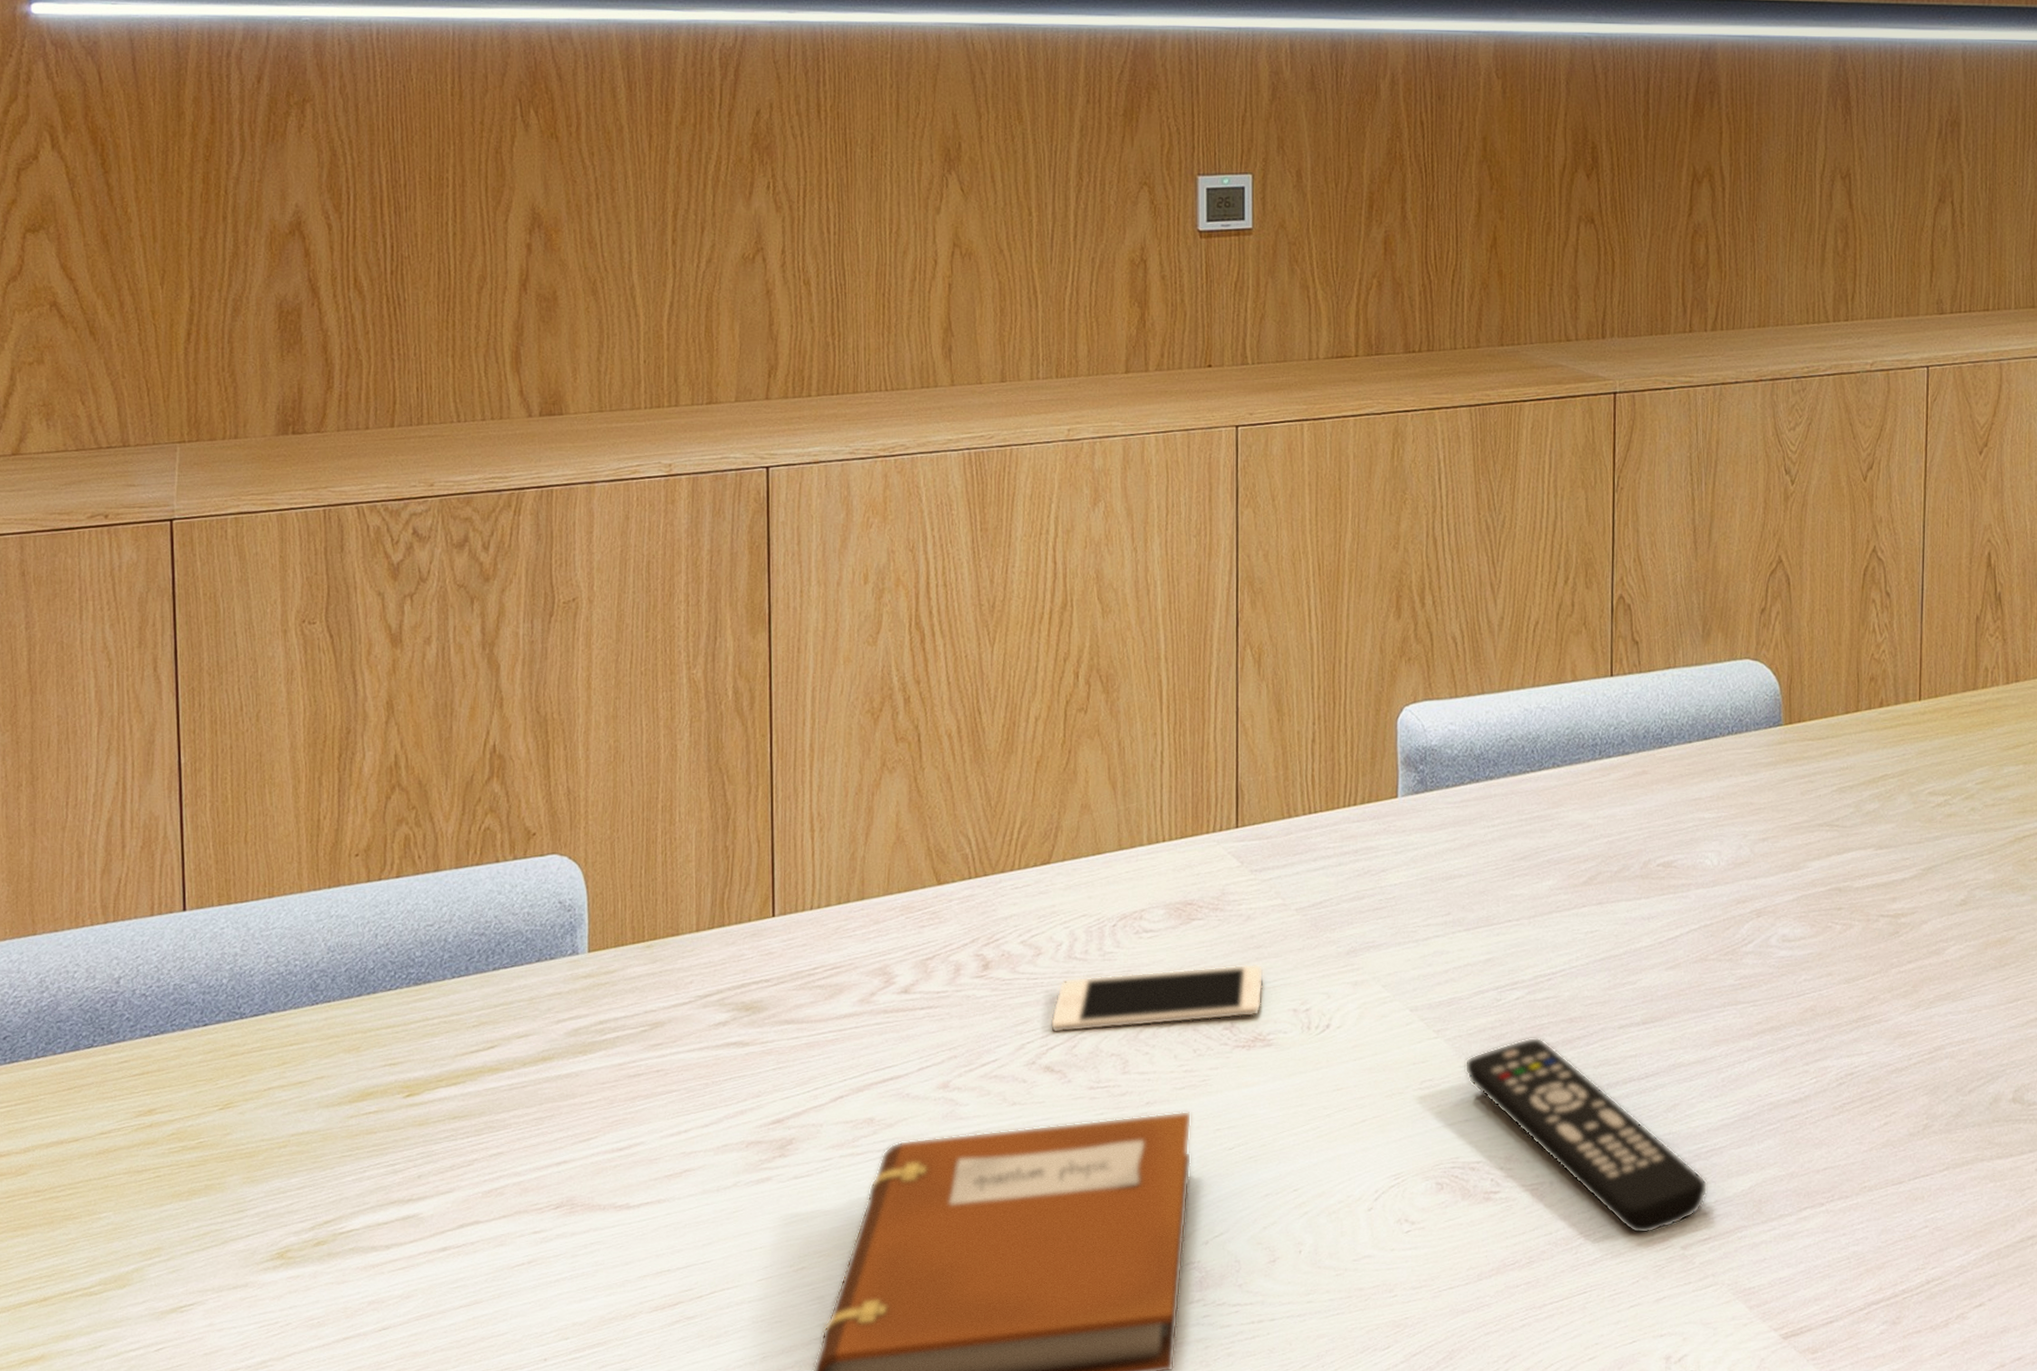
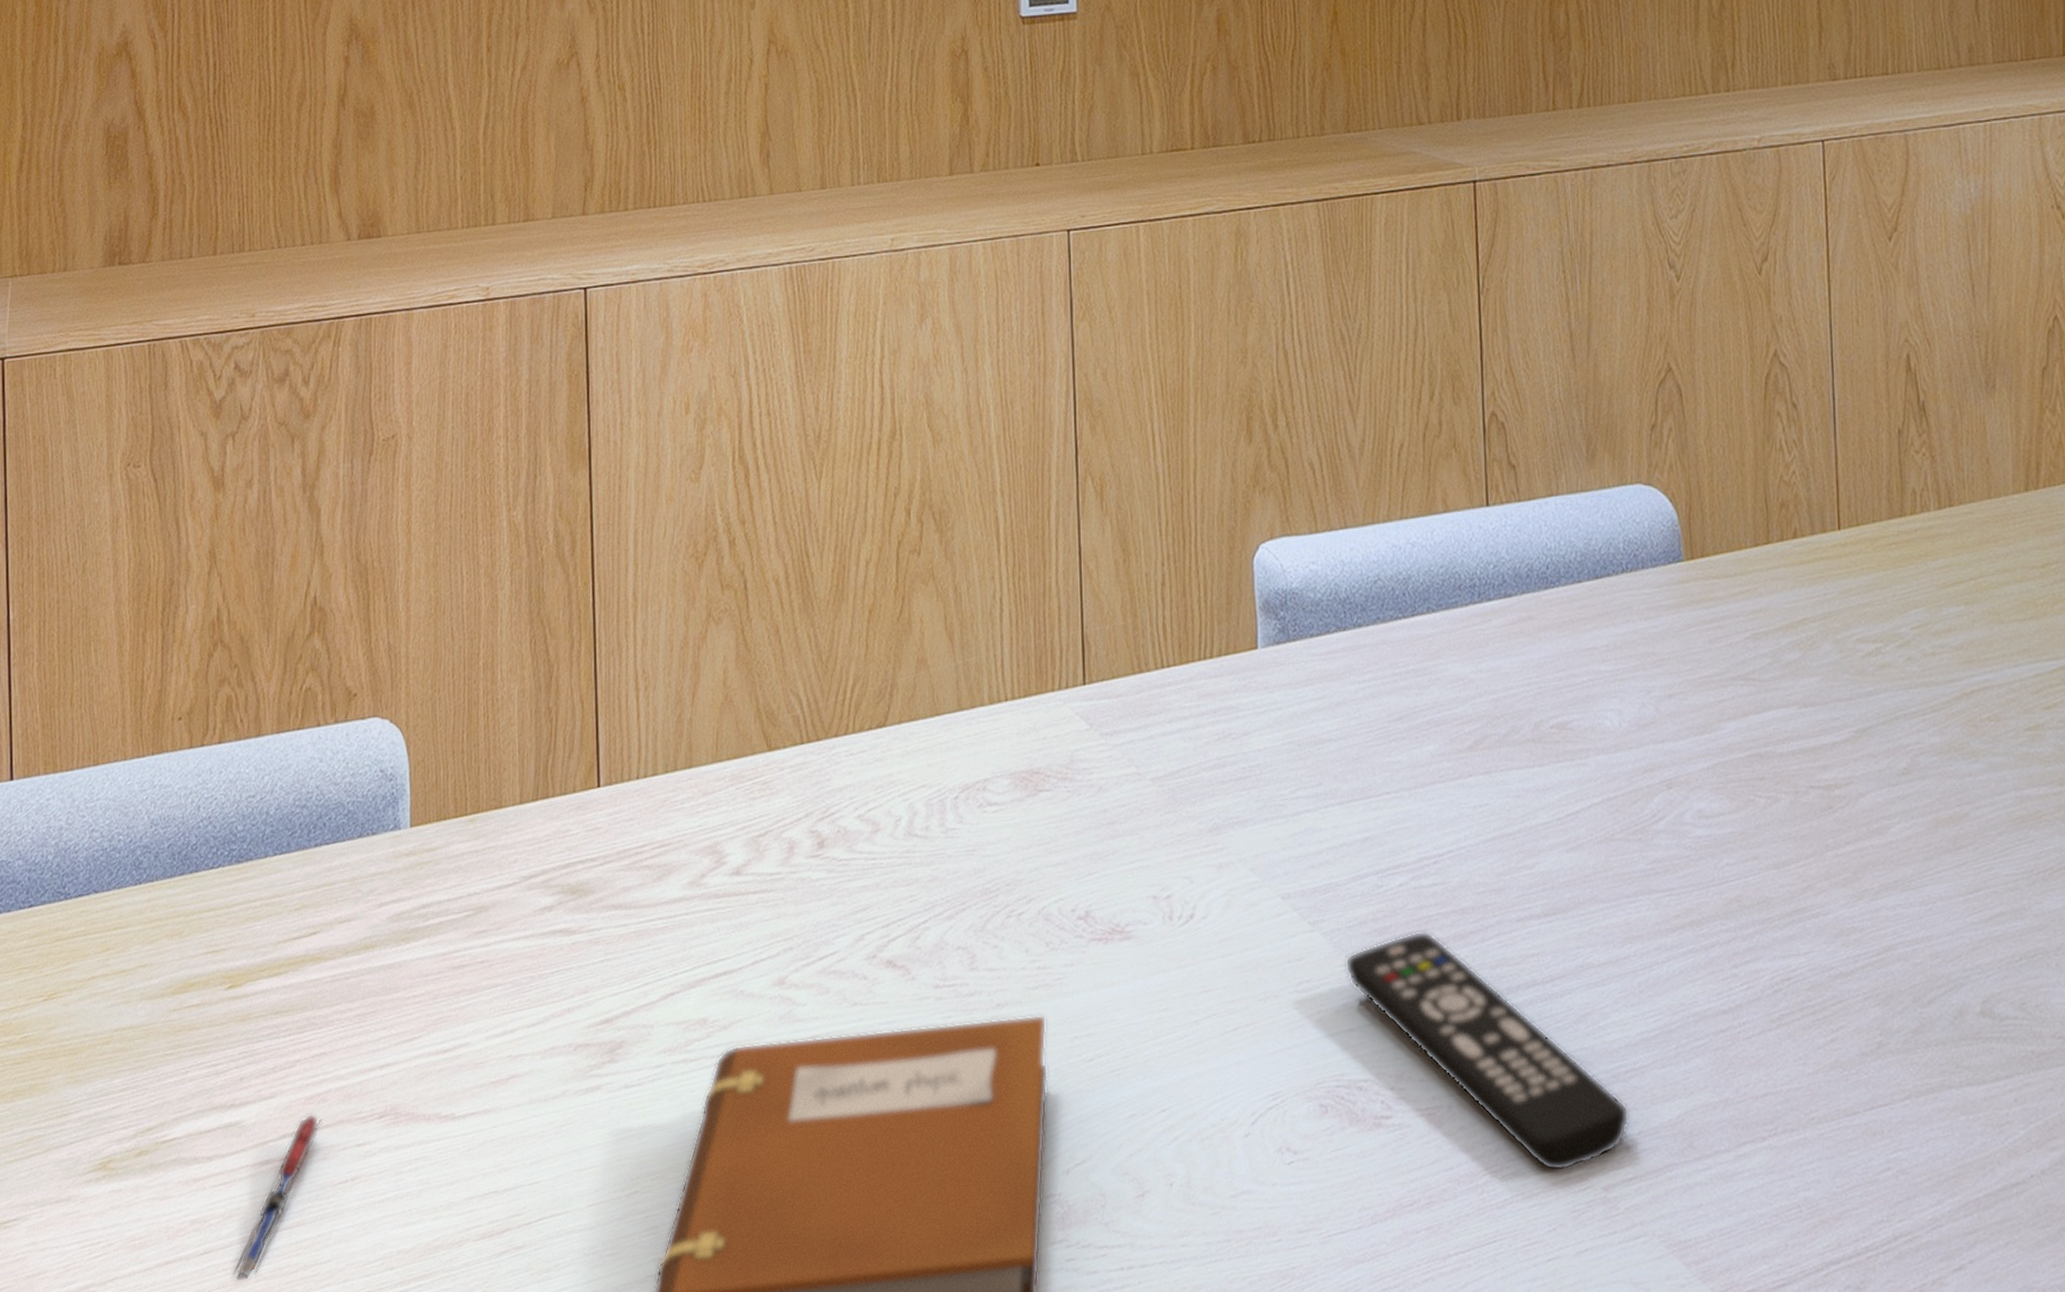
pen: none [412,1205,500,1351] -> present [234,1113,323,1279]
cell phone: present [1050,963,1264,1033] -> none [890,842,1120,922]

